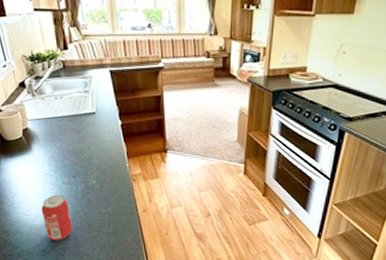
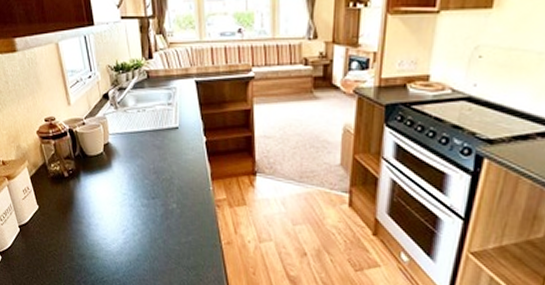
beverage can: present [41,194,72,241] -> none [118,217,149,271]

